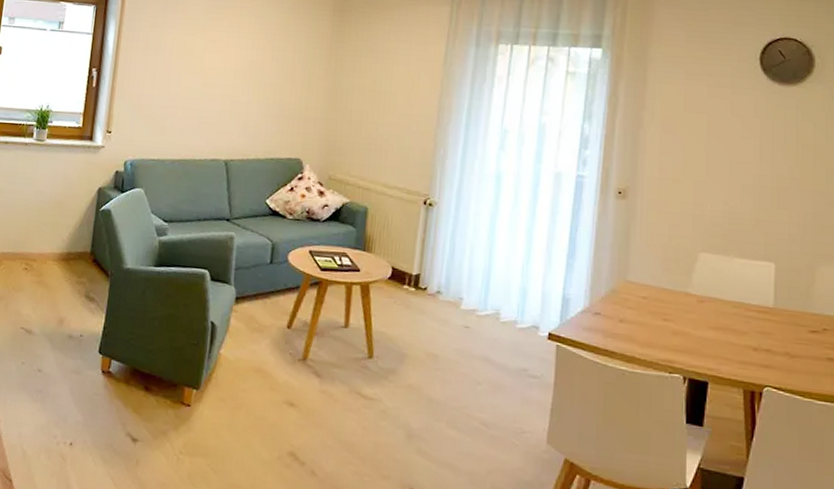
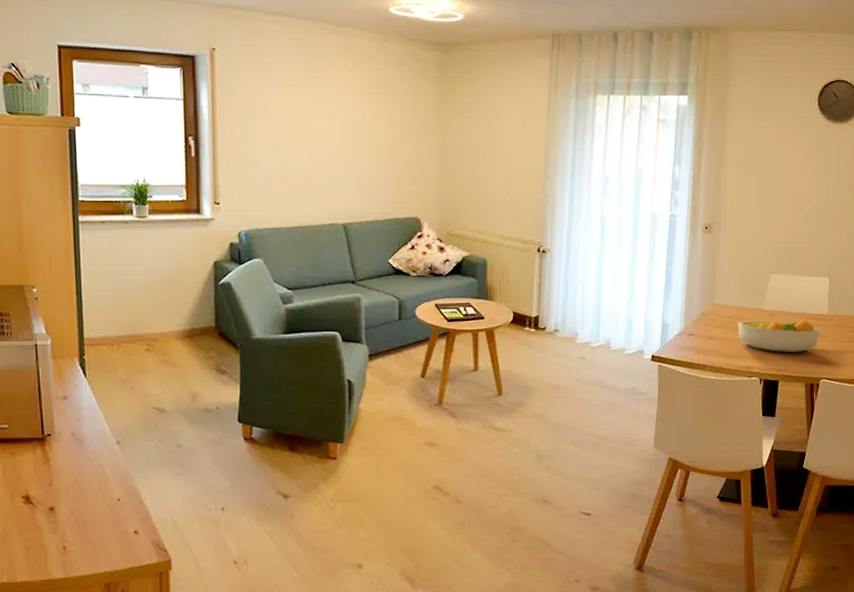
fruit bowl: none [656,304,763,350] -> present [738,319,820,352]

